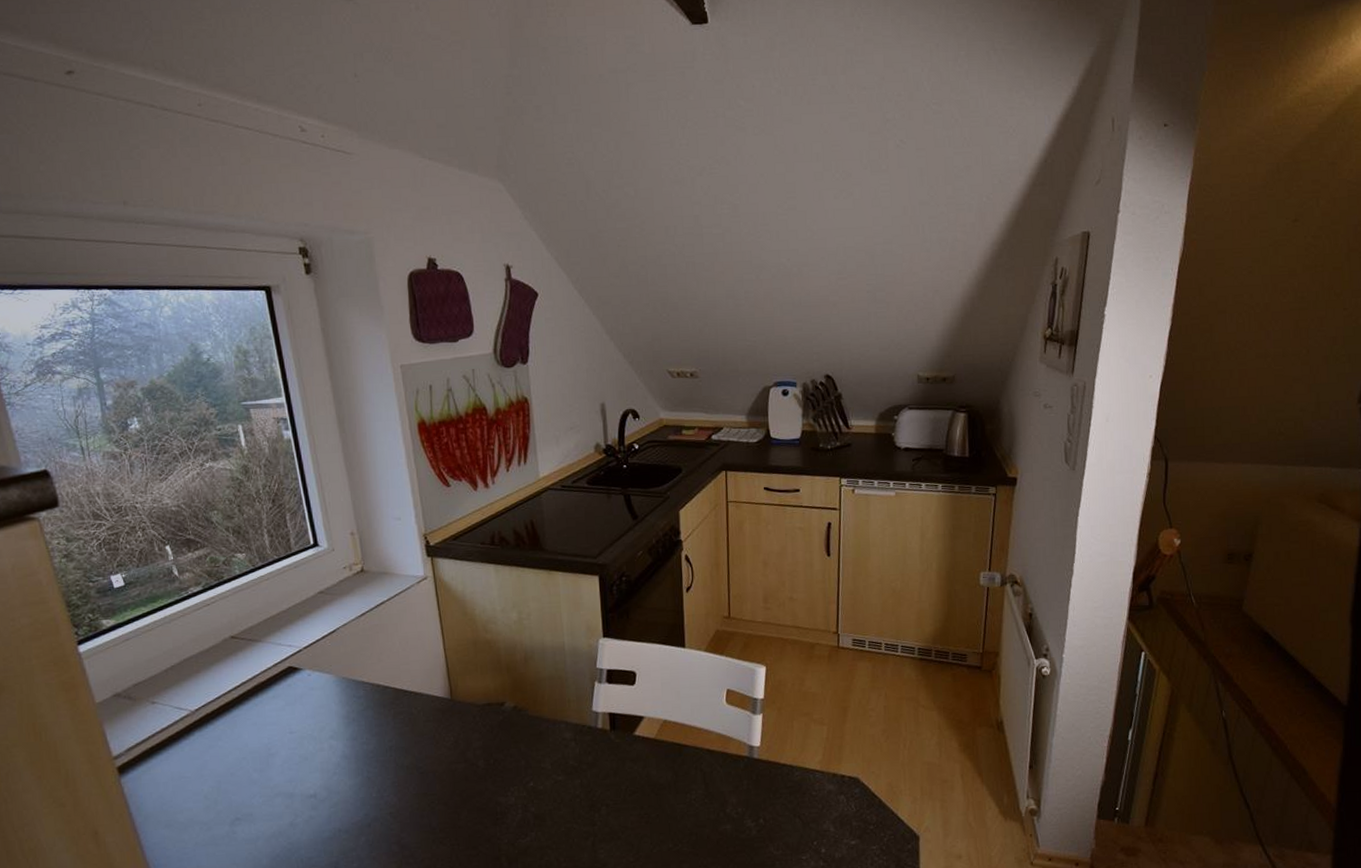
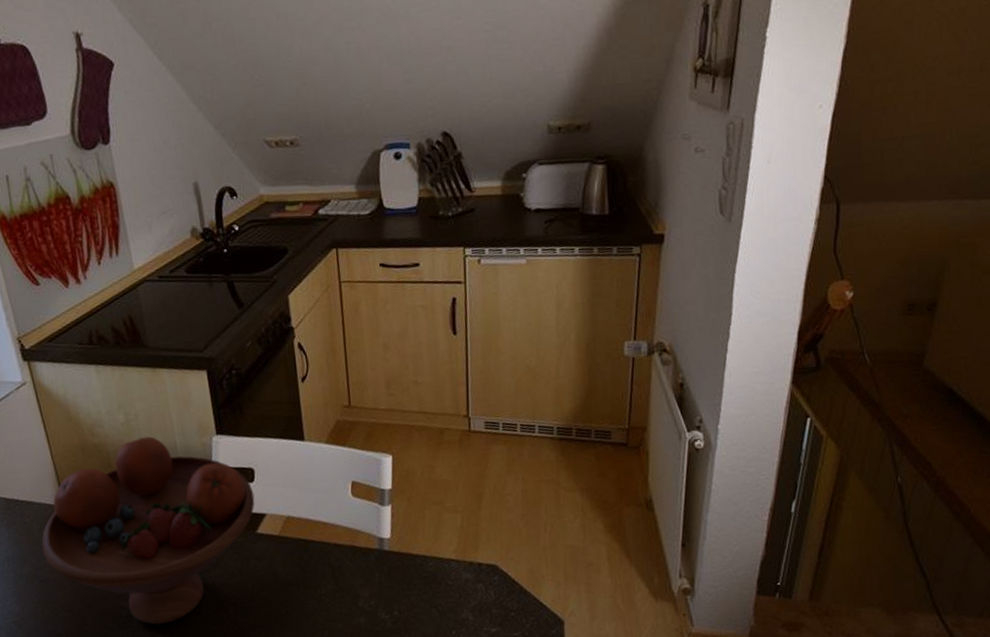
fruit bowl: none [425,635,635,822] -> present [41,436,255,625]

